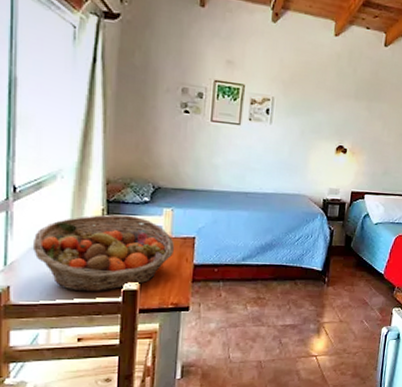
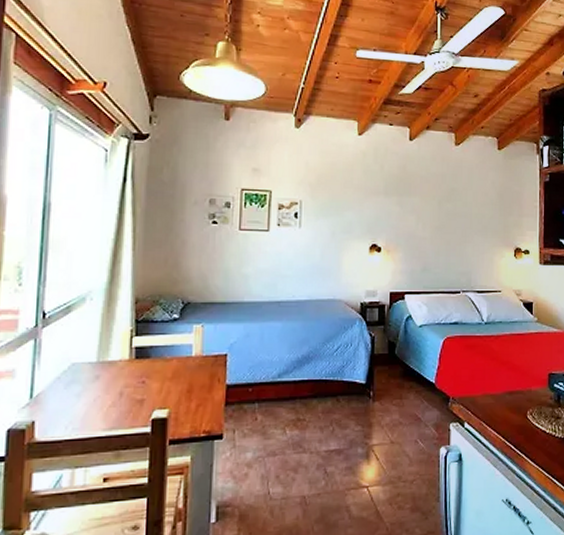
fruit basket: present [32,214,174,292] -> none [59,335,205,424]

